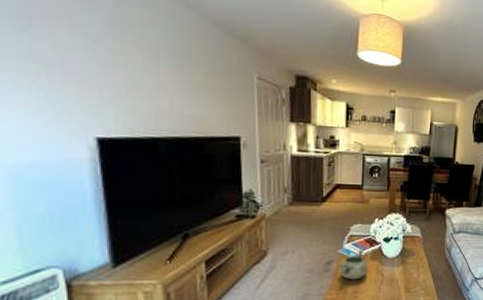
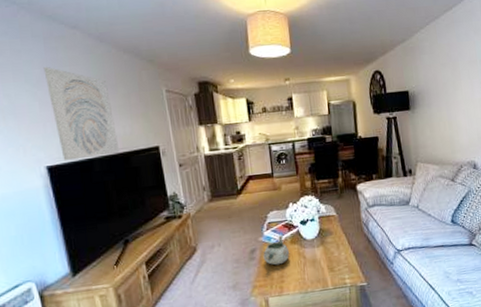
wall art: none [109,21,193,137] -> present [43,66,120,161]

